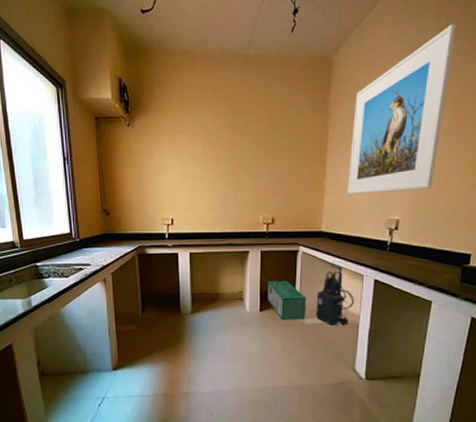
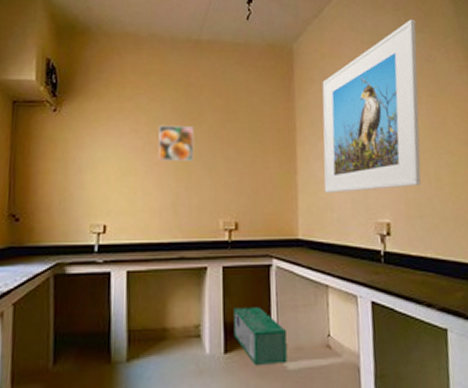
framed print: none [211,137,240,168] -> present [157,126,193,161]
vacuum cleaner: present [315,261,355,326] -> none [299,278,351,370]

